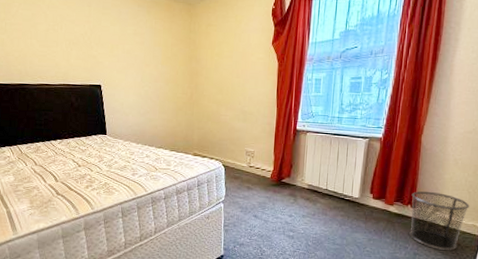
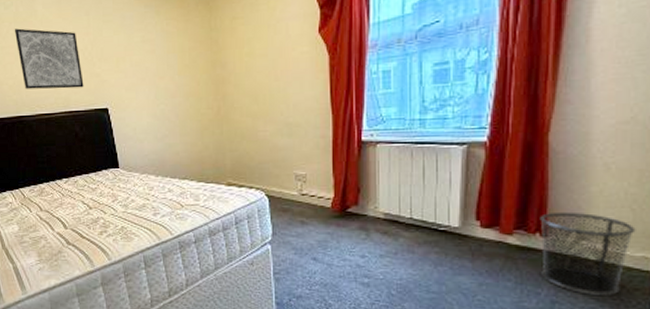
wall art: none [23,9,82,66] -> present [14,28,84,89]

